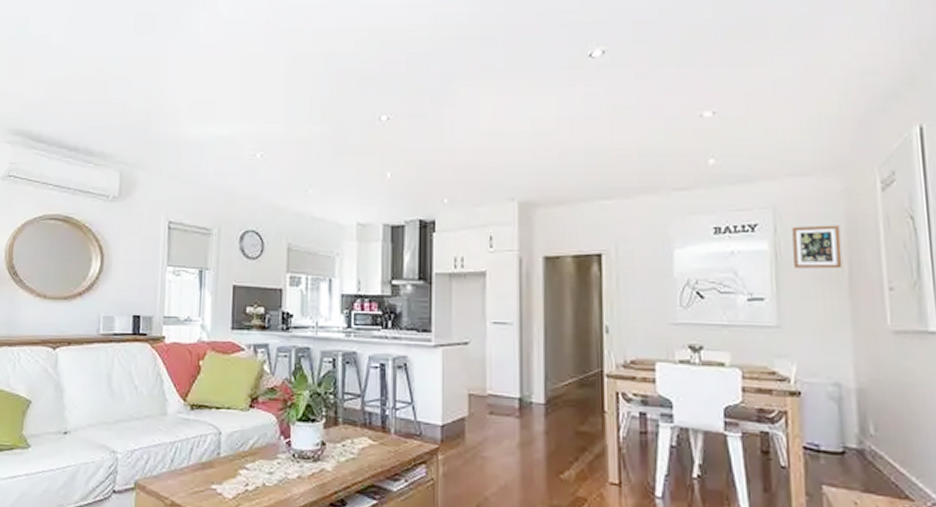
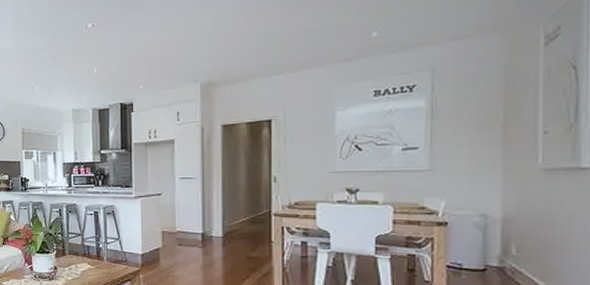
picture frame: present [792,225,843,269] -> none [449,80,498,120]

